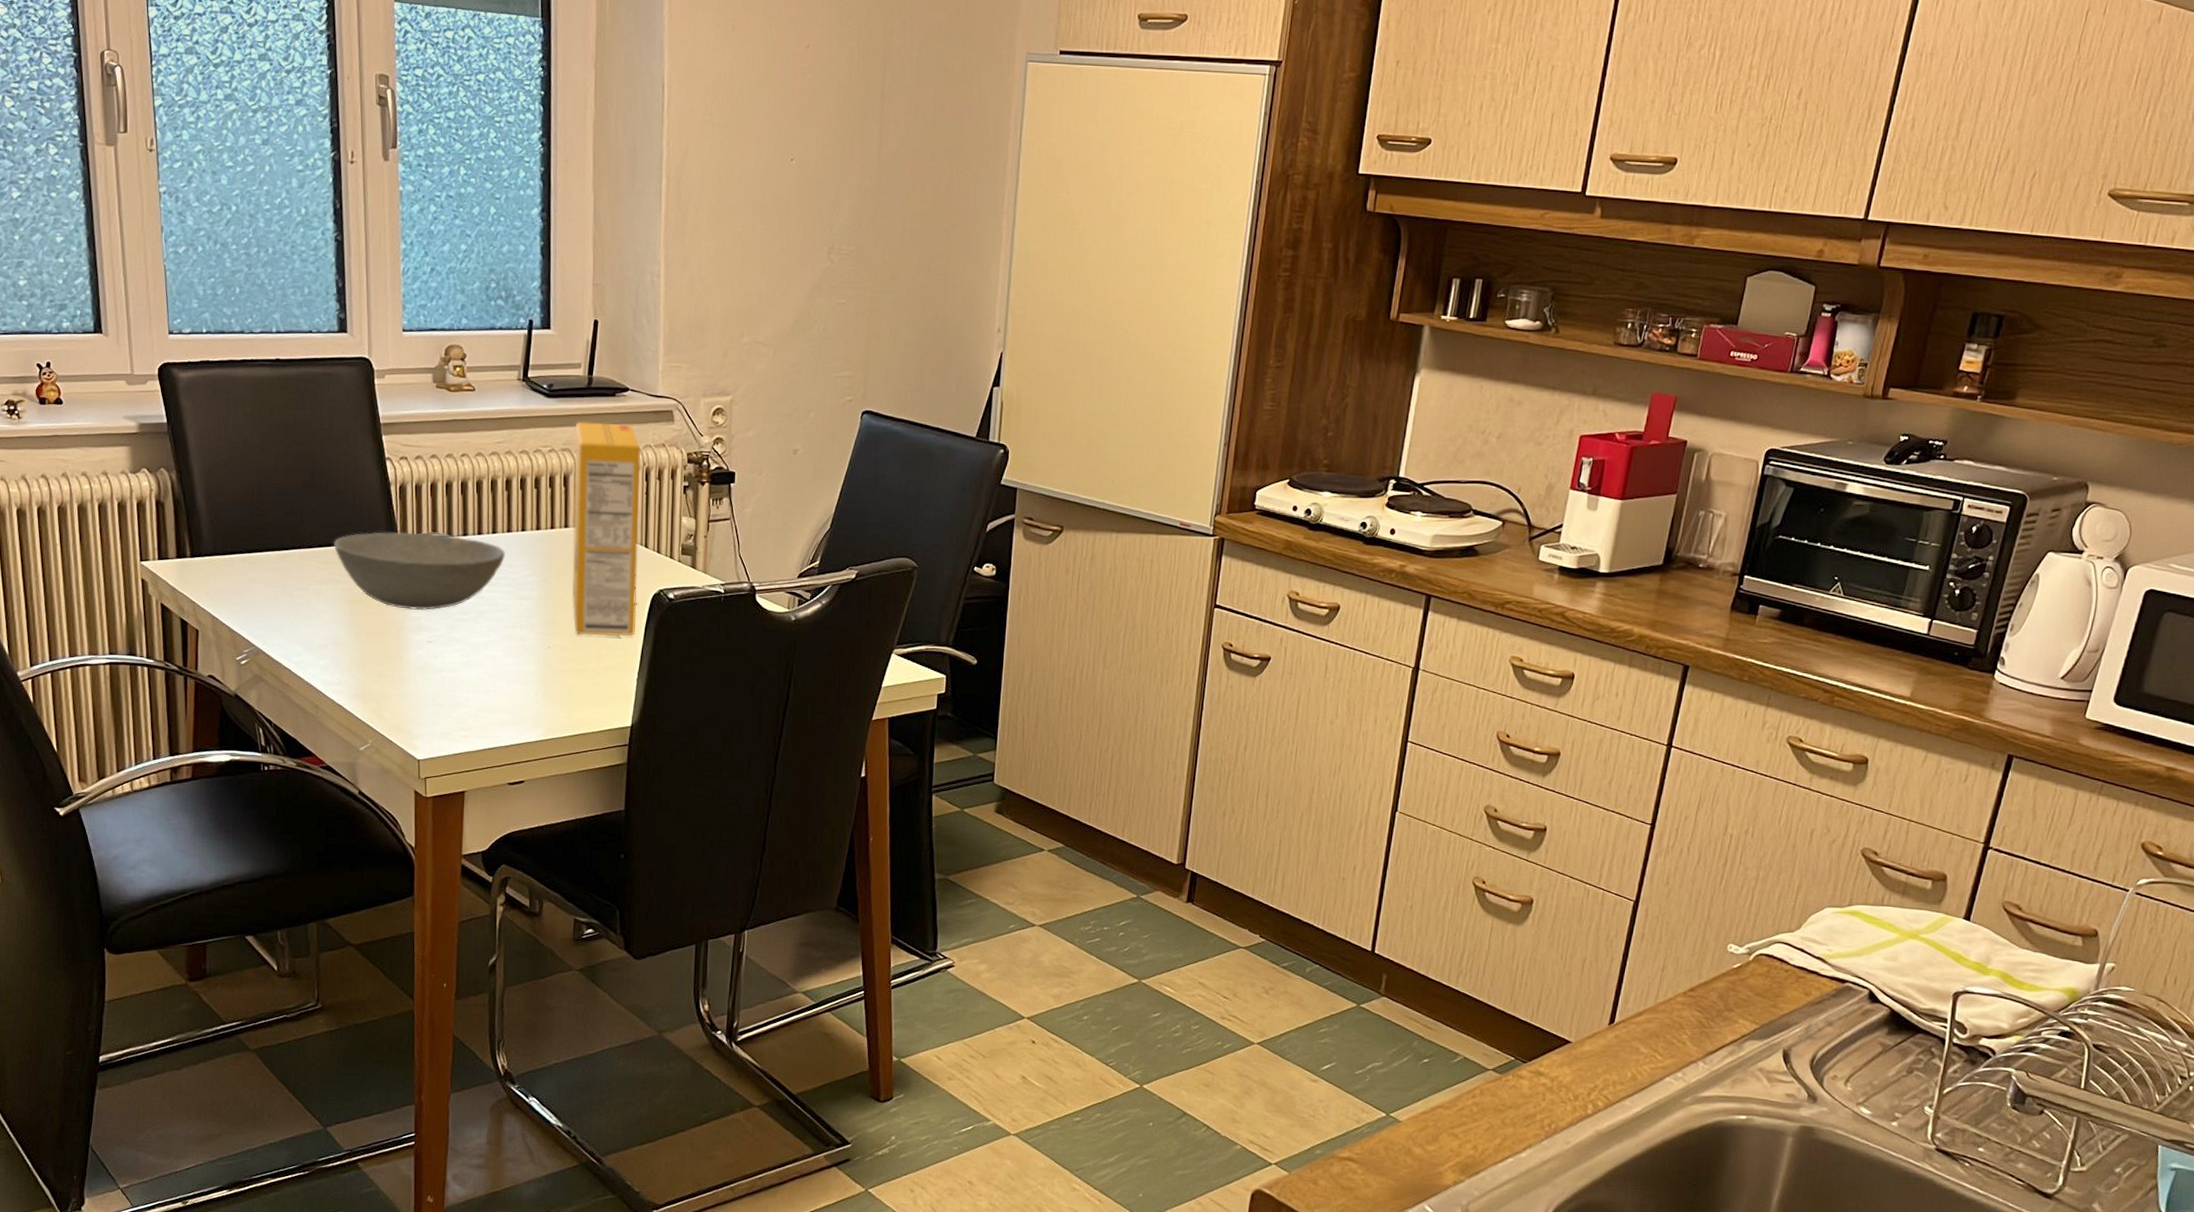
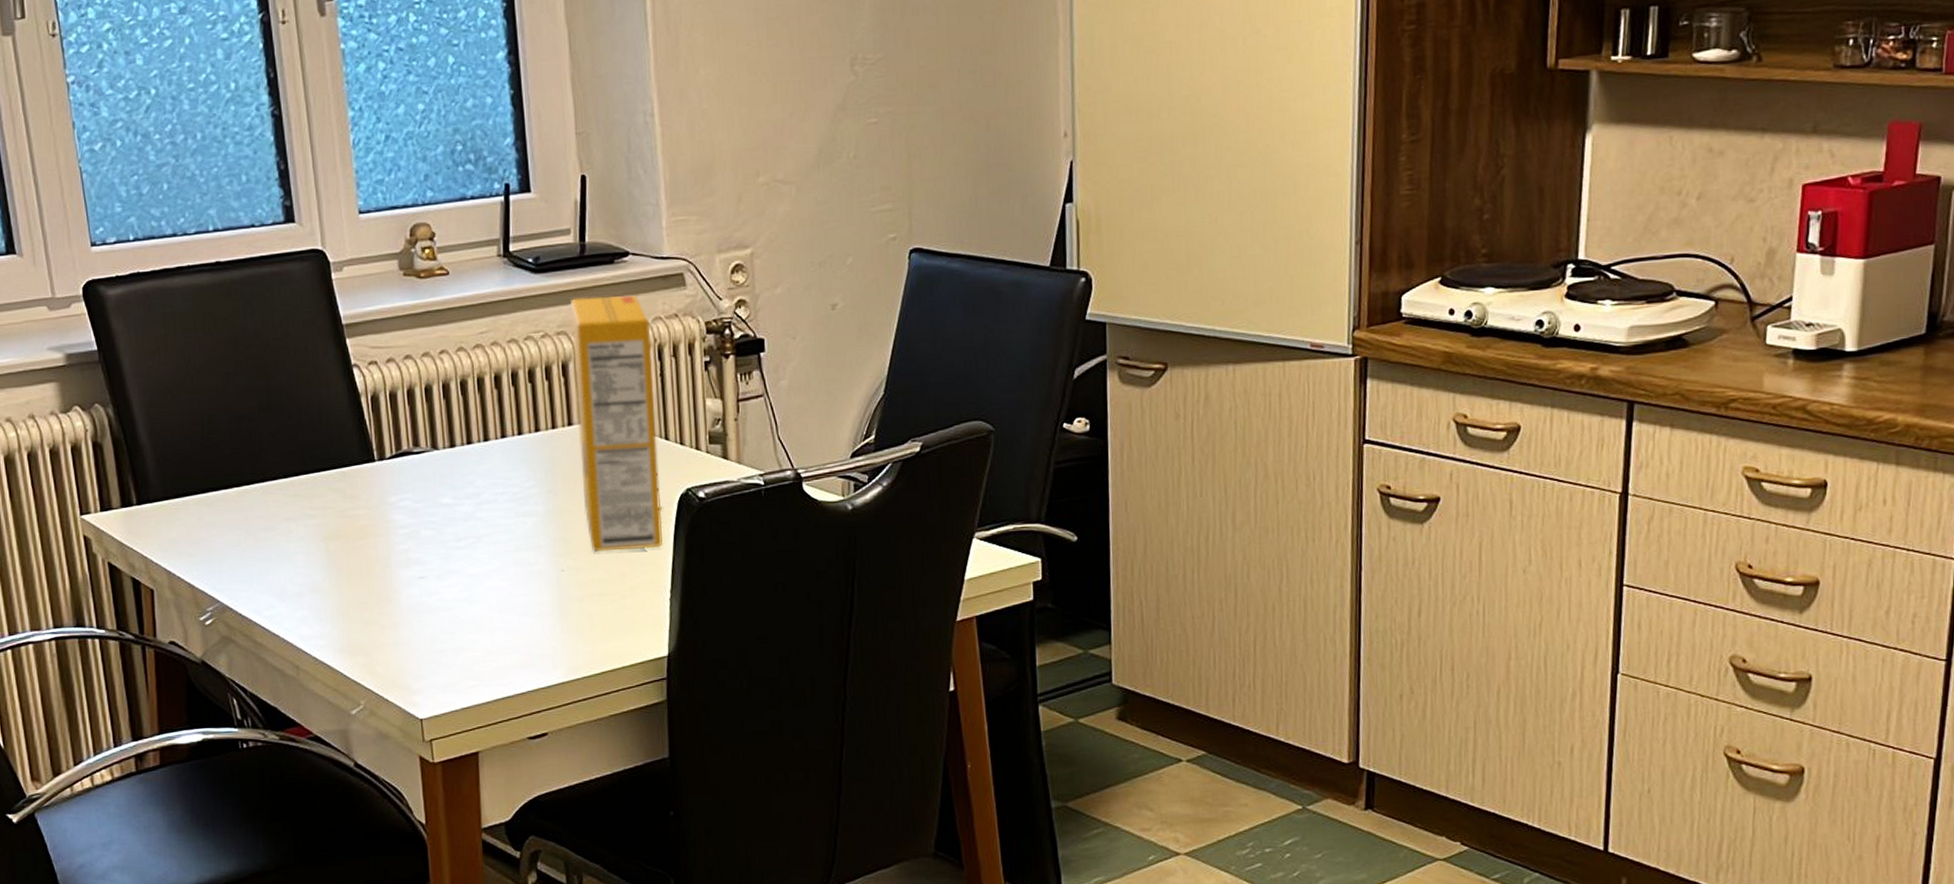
bowl: present [334,532,505,610] -> none [301,448,501,542]

